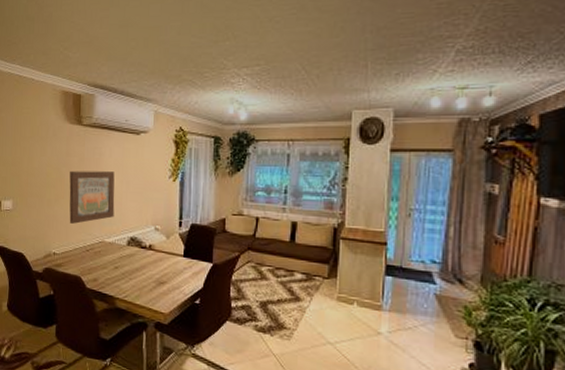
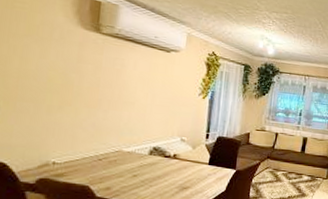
wall art: present [69,170,115,224] -> none [77,78,139,133]

